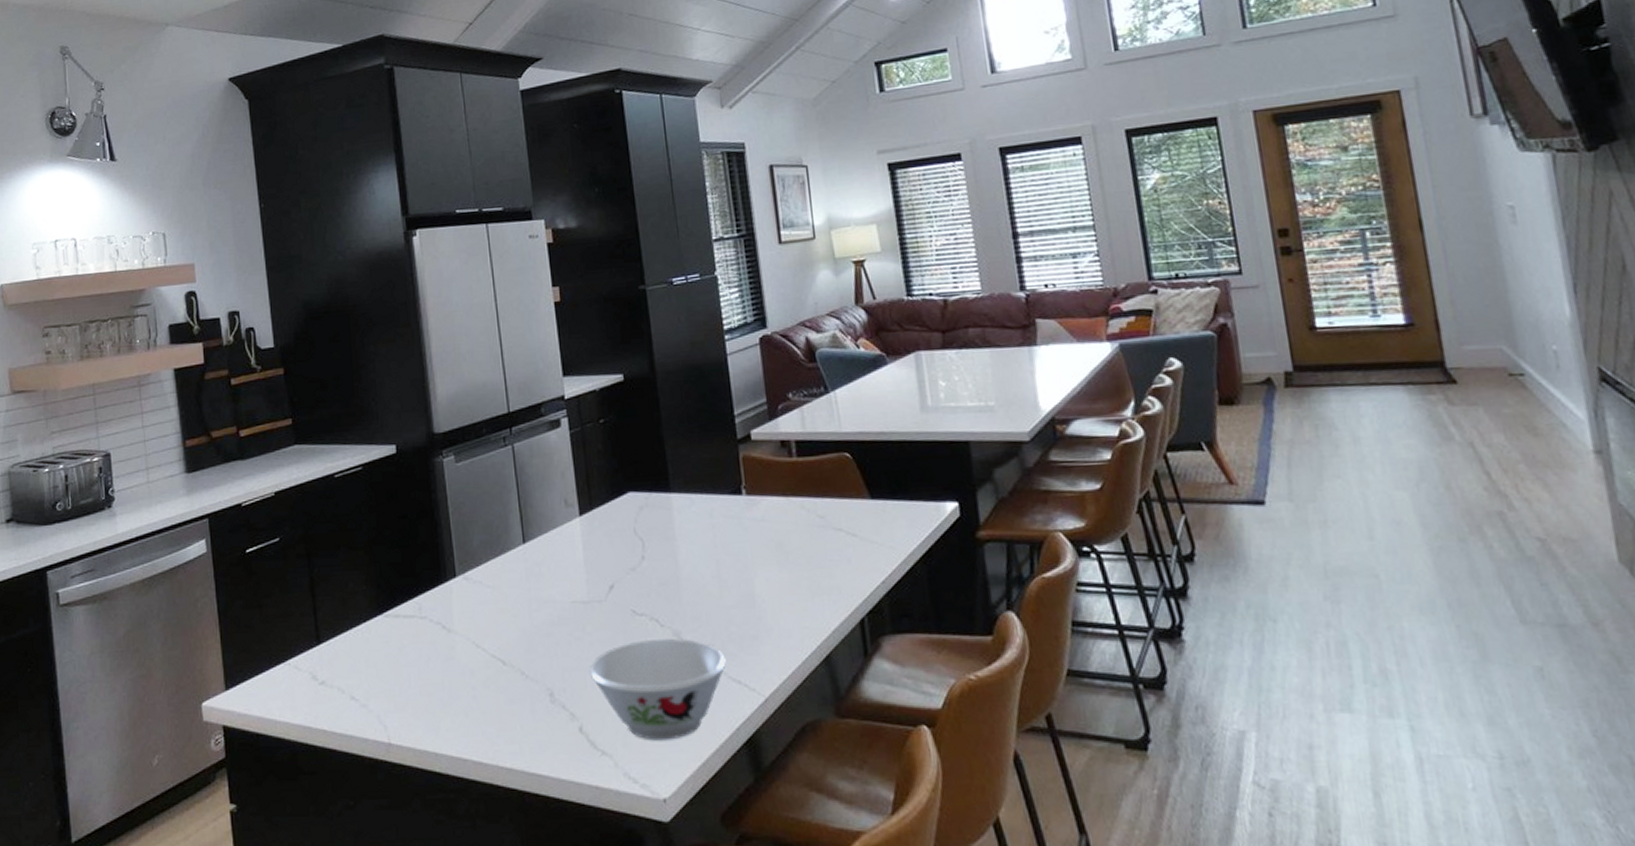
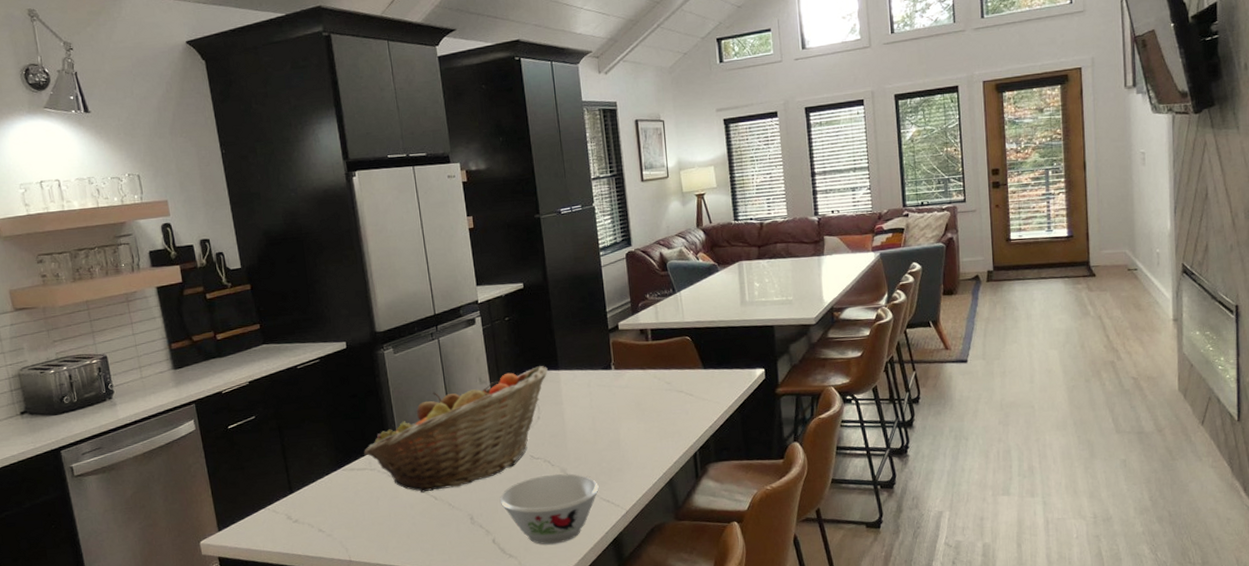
fruit basket: none [413,486,656,654] -> present [364,366,548,493]

